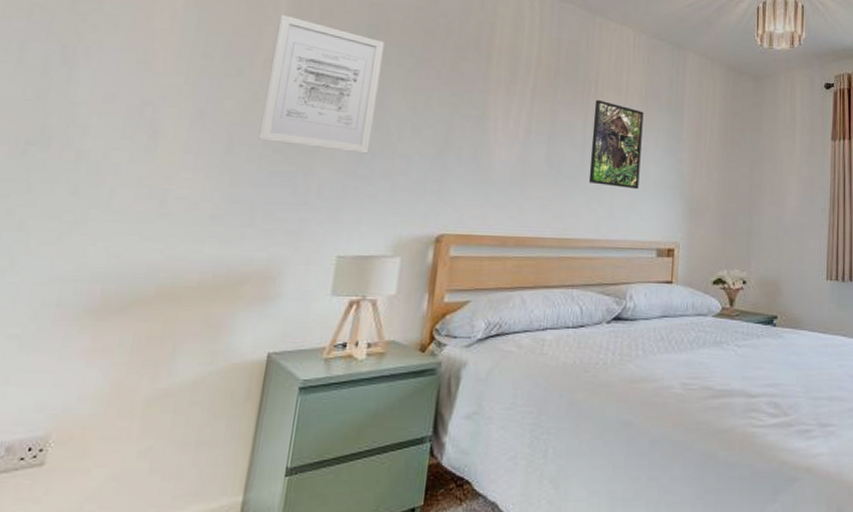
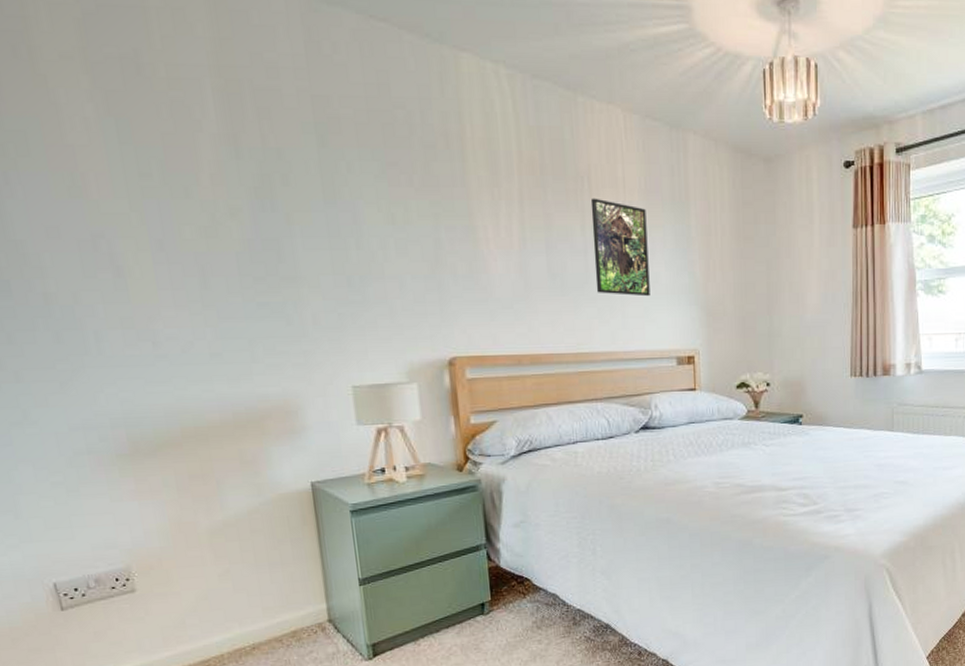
wall art: present [258,15,385,154] -> none [210,118,356,277]

